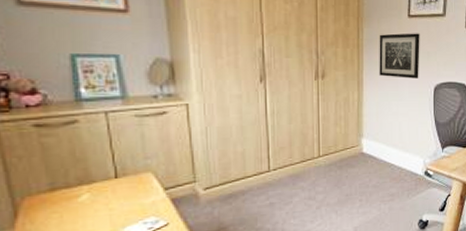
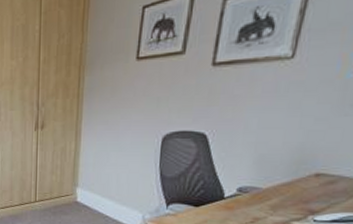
wall art: present [379,33,420,79] -> none [99,77,150,128]

